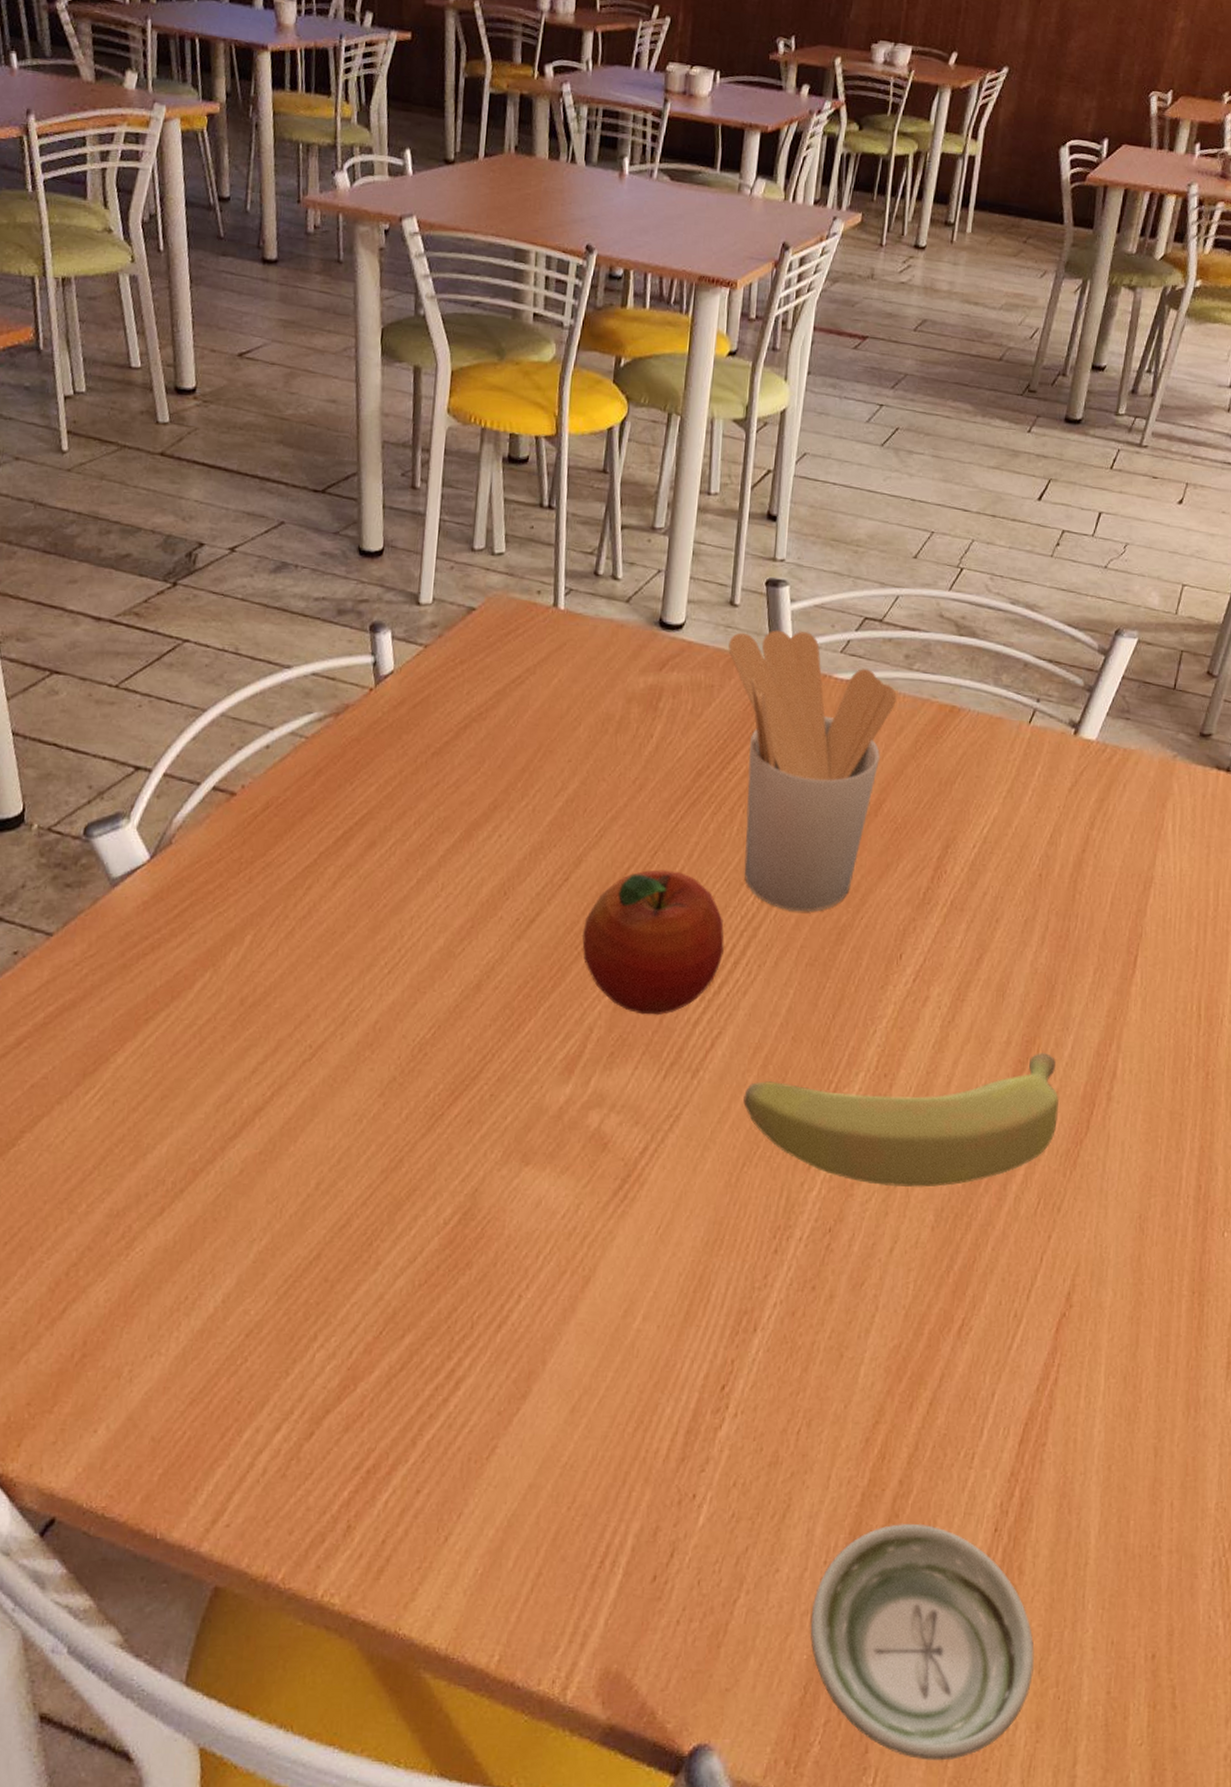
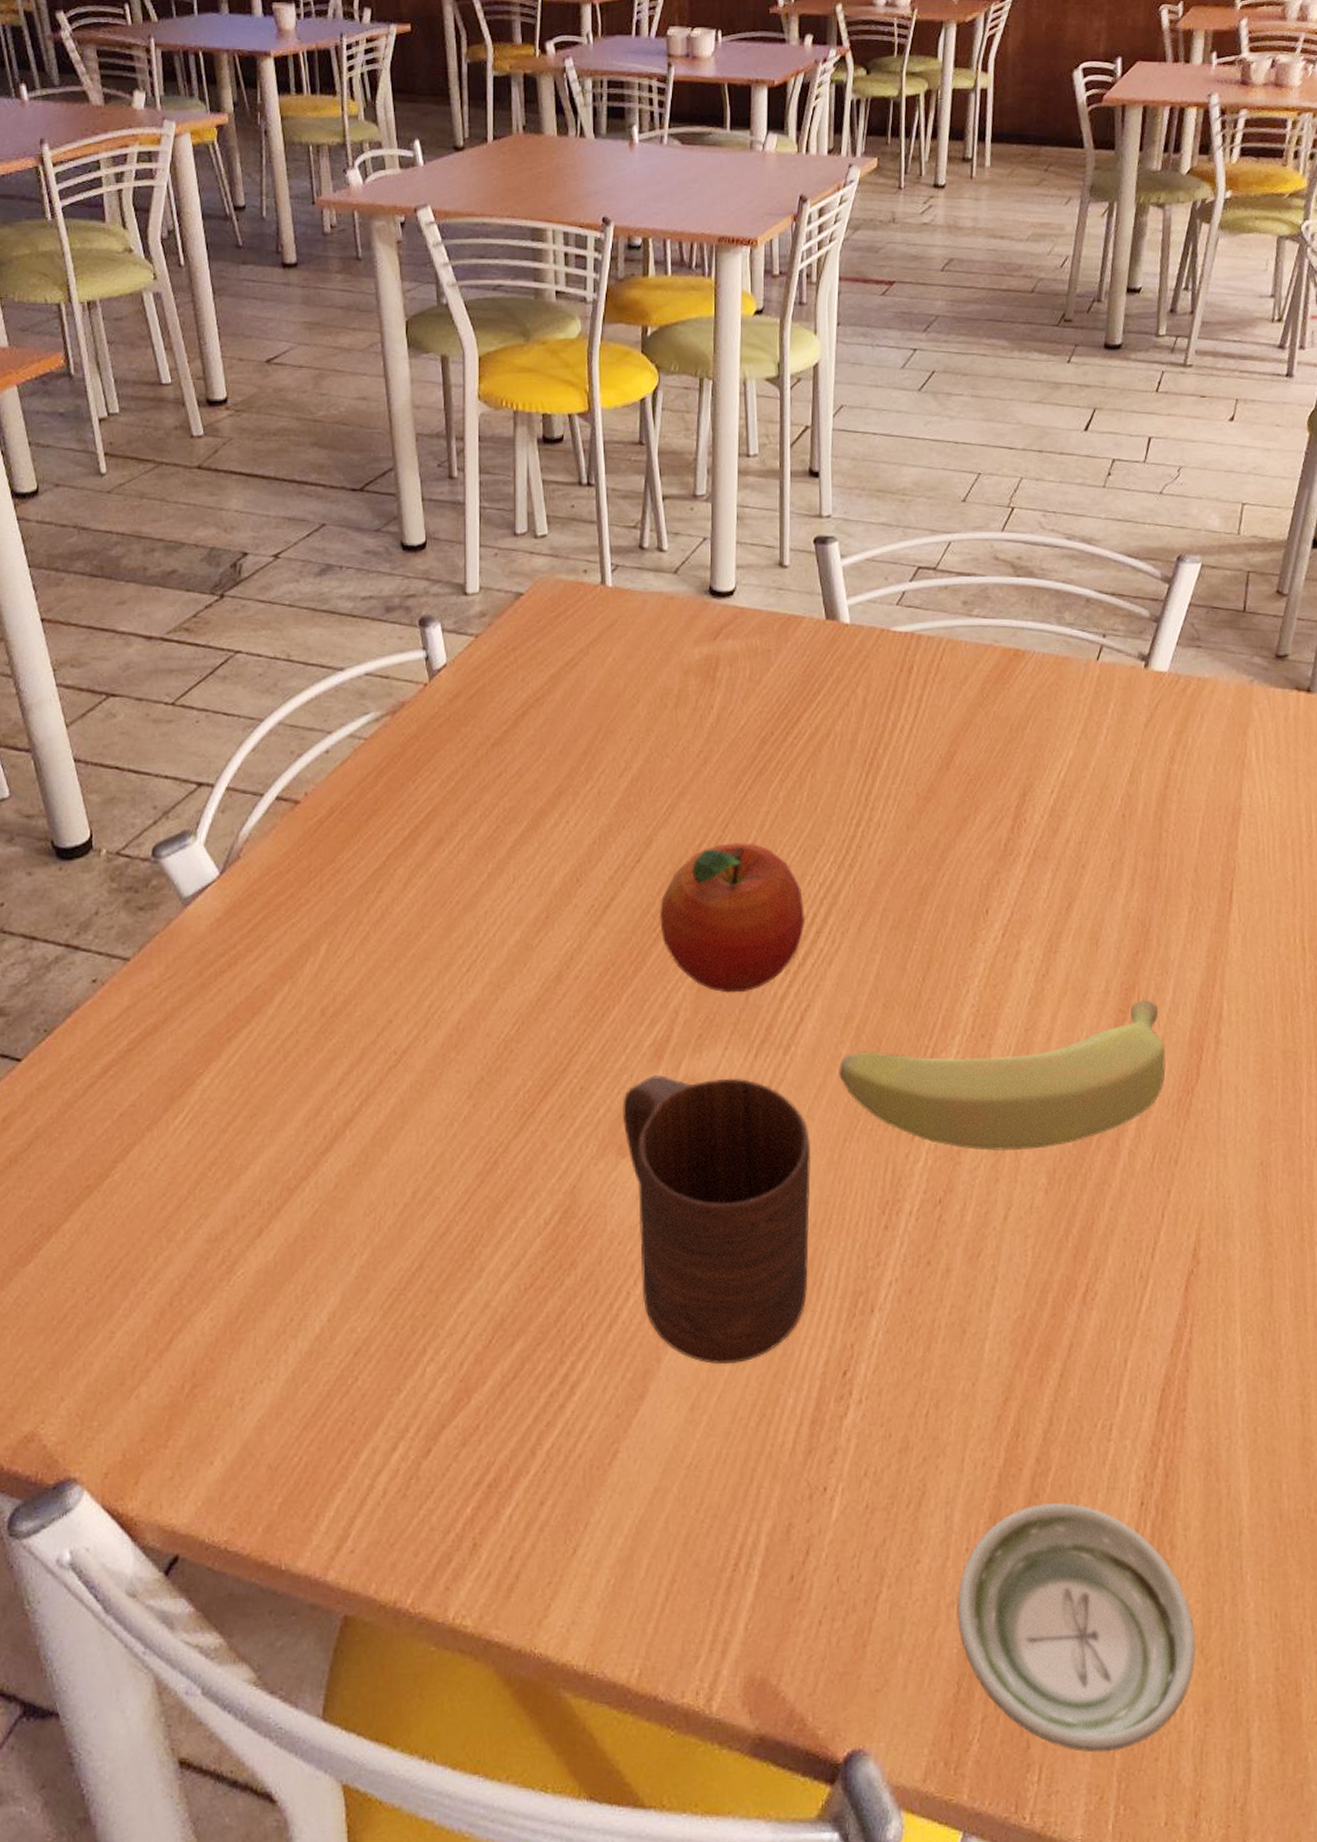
cup: none [529,1088,711,1371] -> present [623,1075,812,1365]
utensil holder: present [728,630,897,912] -> none [782,587,958,875]

